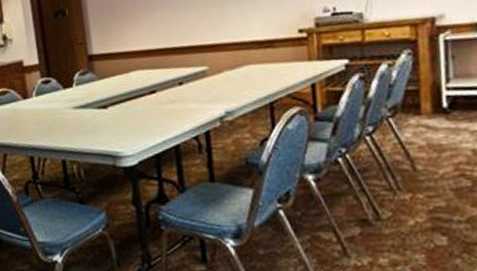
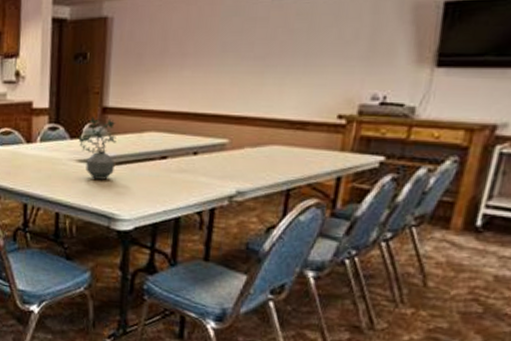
potted plant: none [71,64,110,123] -> present [78,117,116,180]

